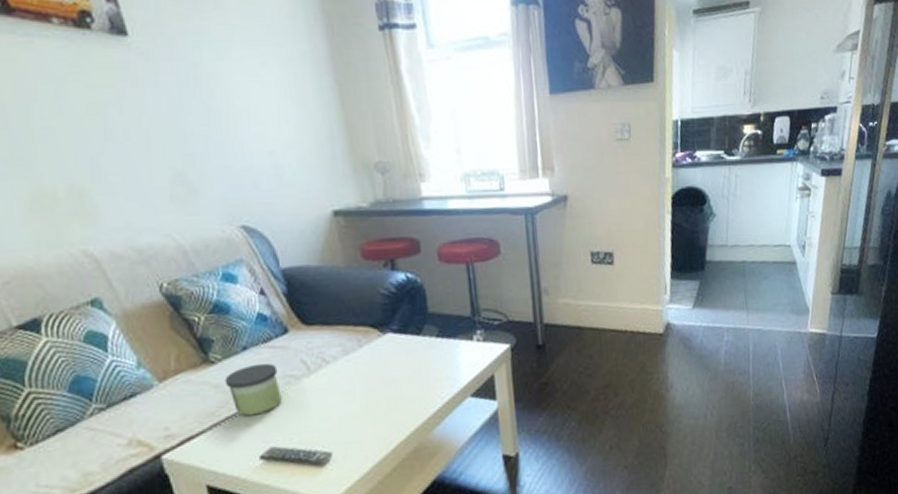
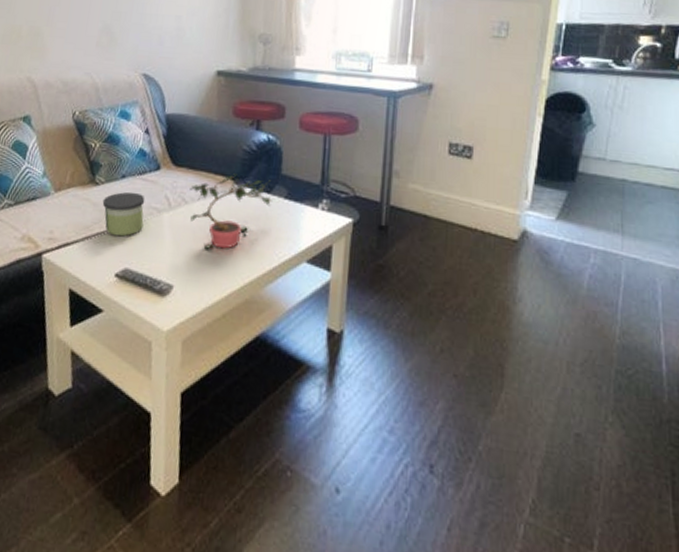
potted plant: none [328,321,424,407] -> present [190,174,273,249]

